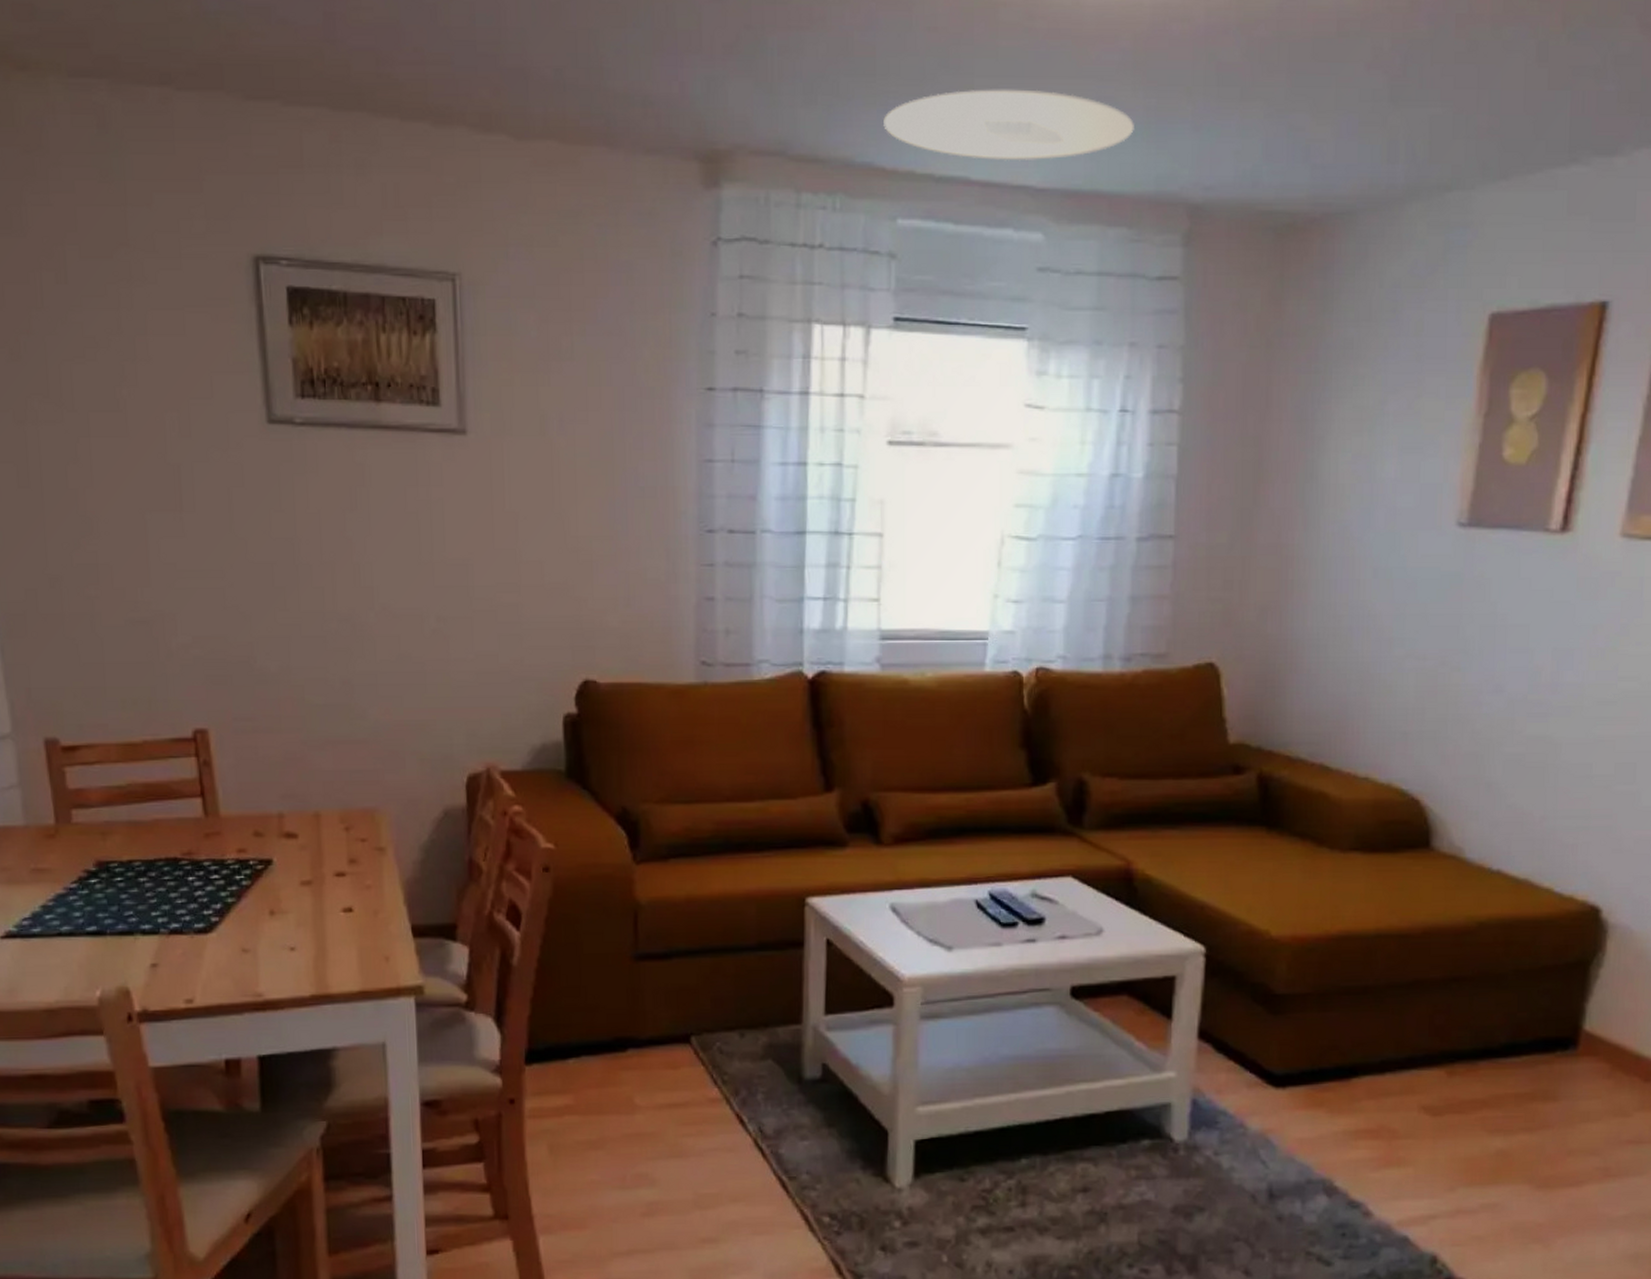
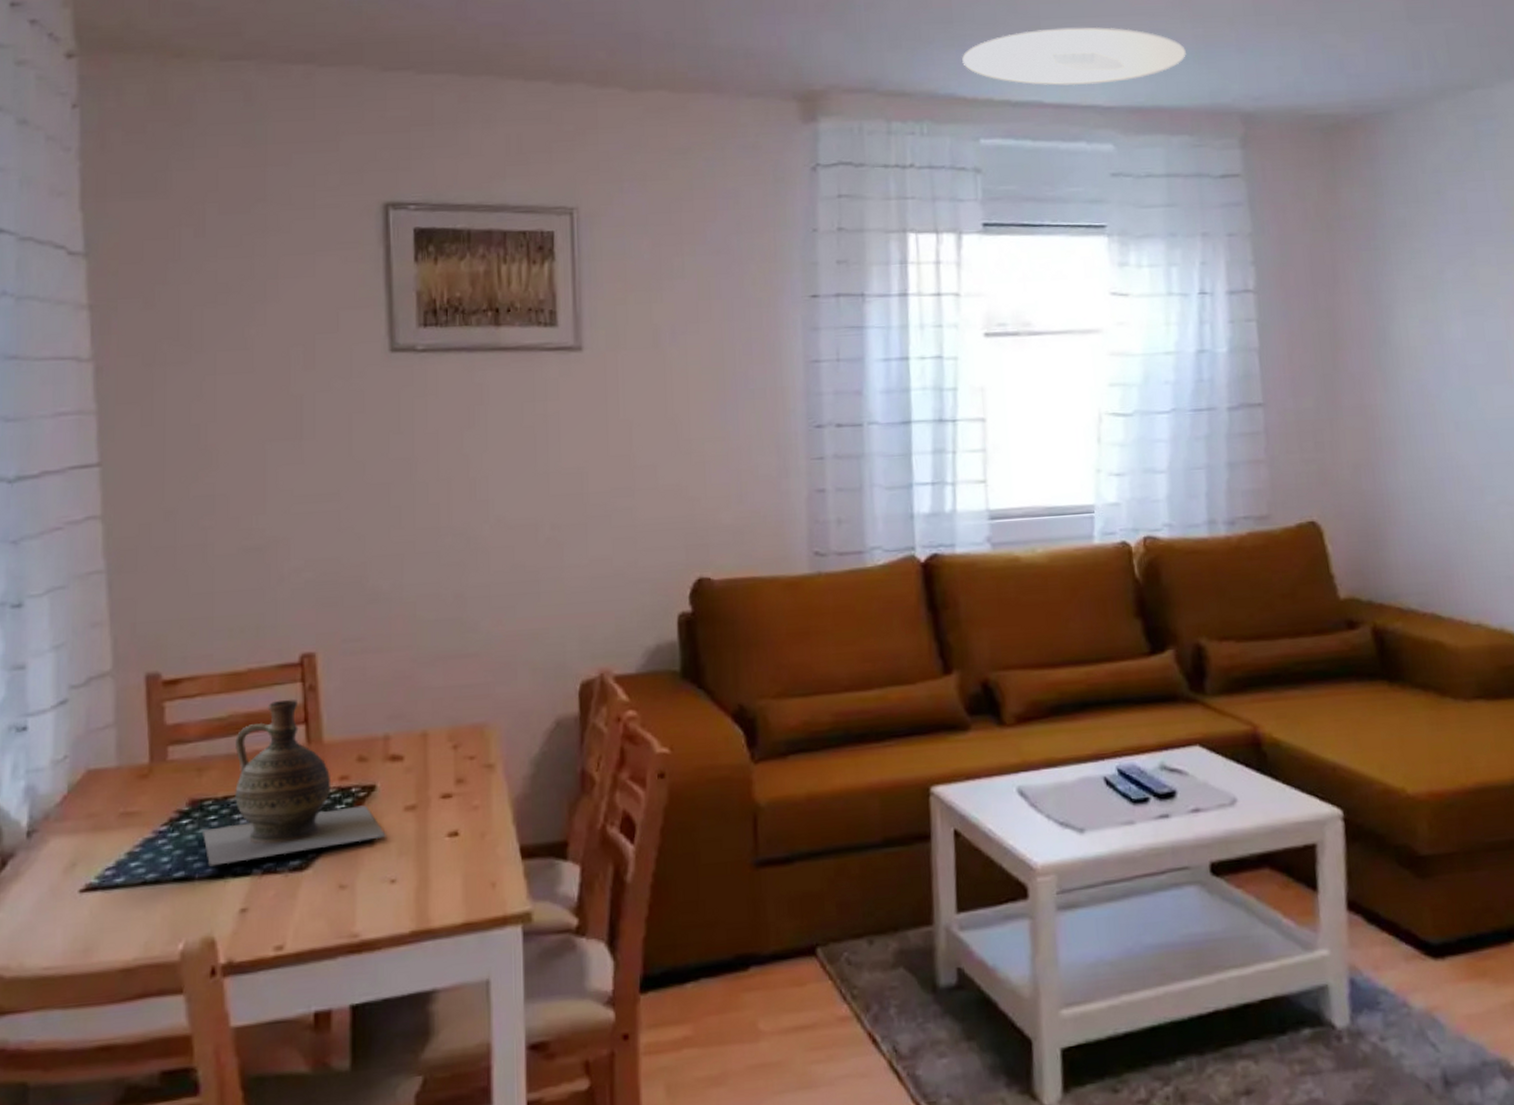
ceramic jug: none [111,772,284,924] -> present [203,698,386,866]

